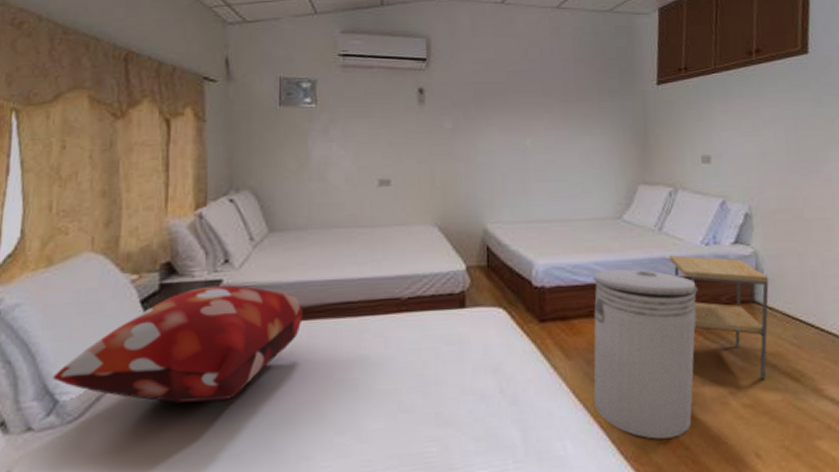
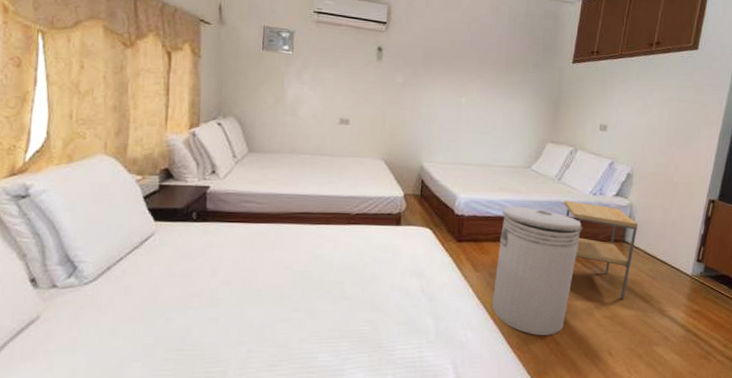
decorative pillow: present [52,285,303,403] -> none [72,190,273,279]

